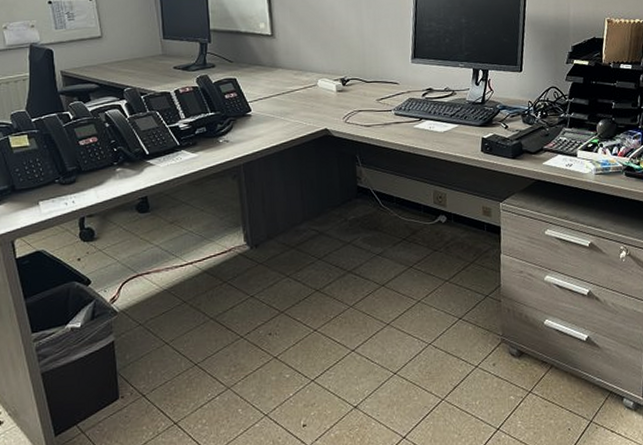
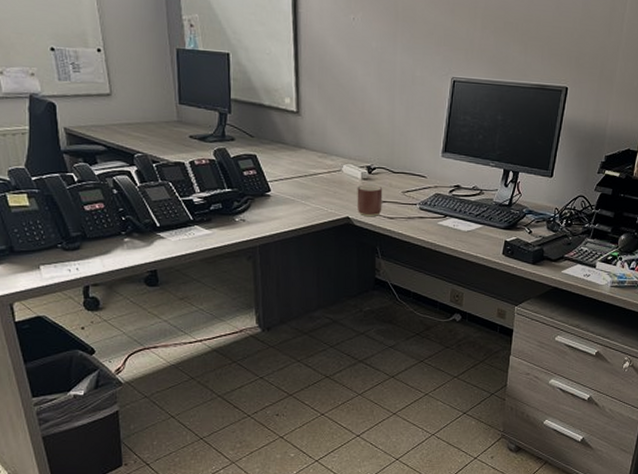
mug: none [333,96,359,127] -> present [357,184,383,217]

